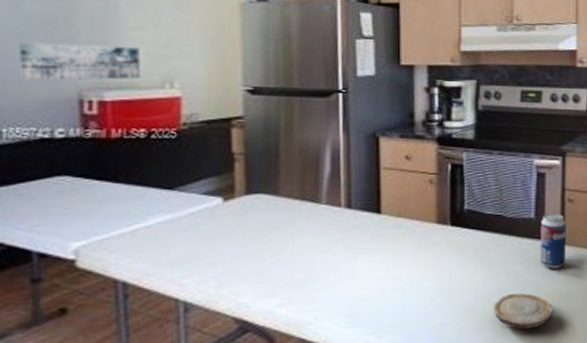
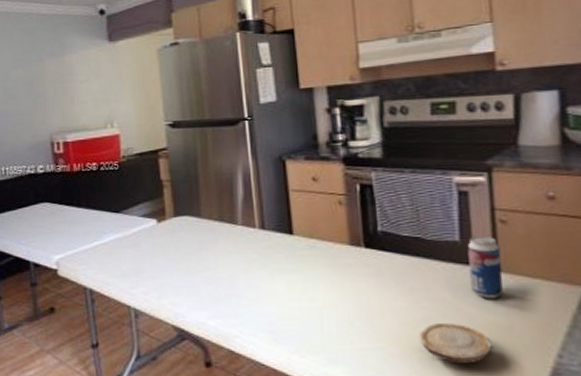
wall art: present [18,42,141,80] -> none [11,97,90,129]

